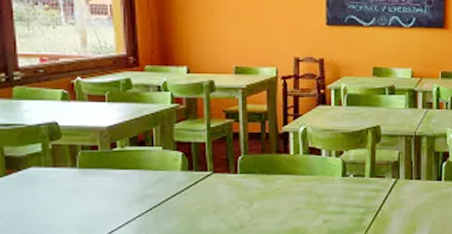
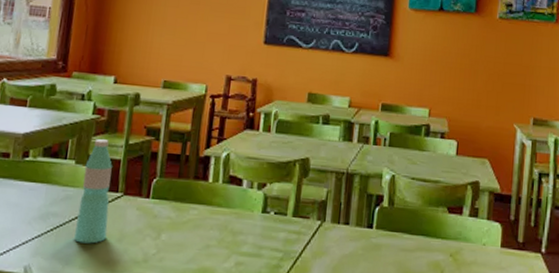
water bottle: none [172,126,203,218] -> present [74,139,112,244]

